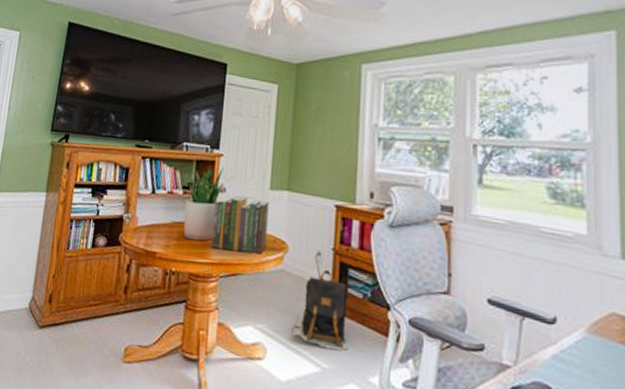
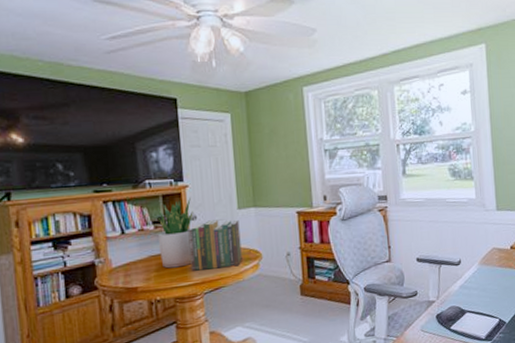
backpack: present [292,270,349,351] -> none [275,266,322,327]

